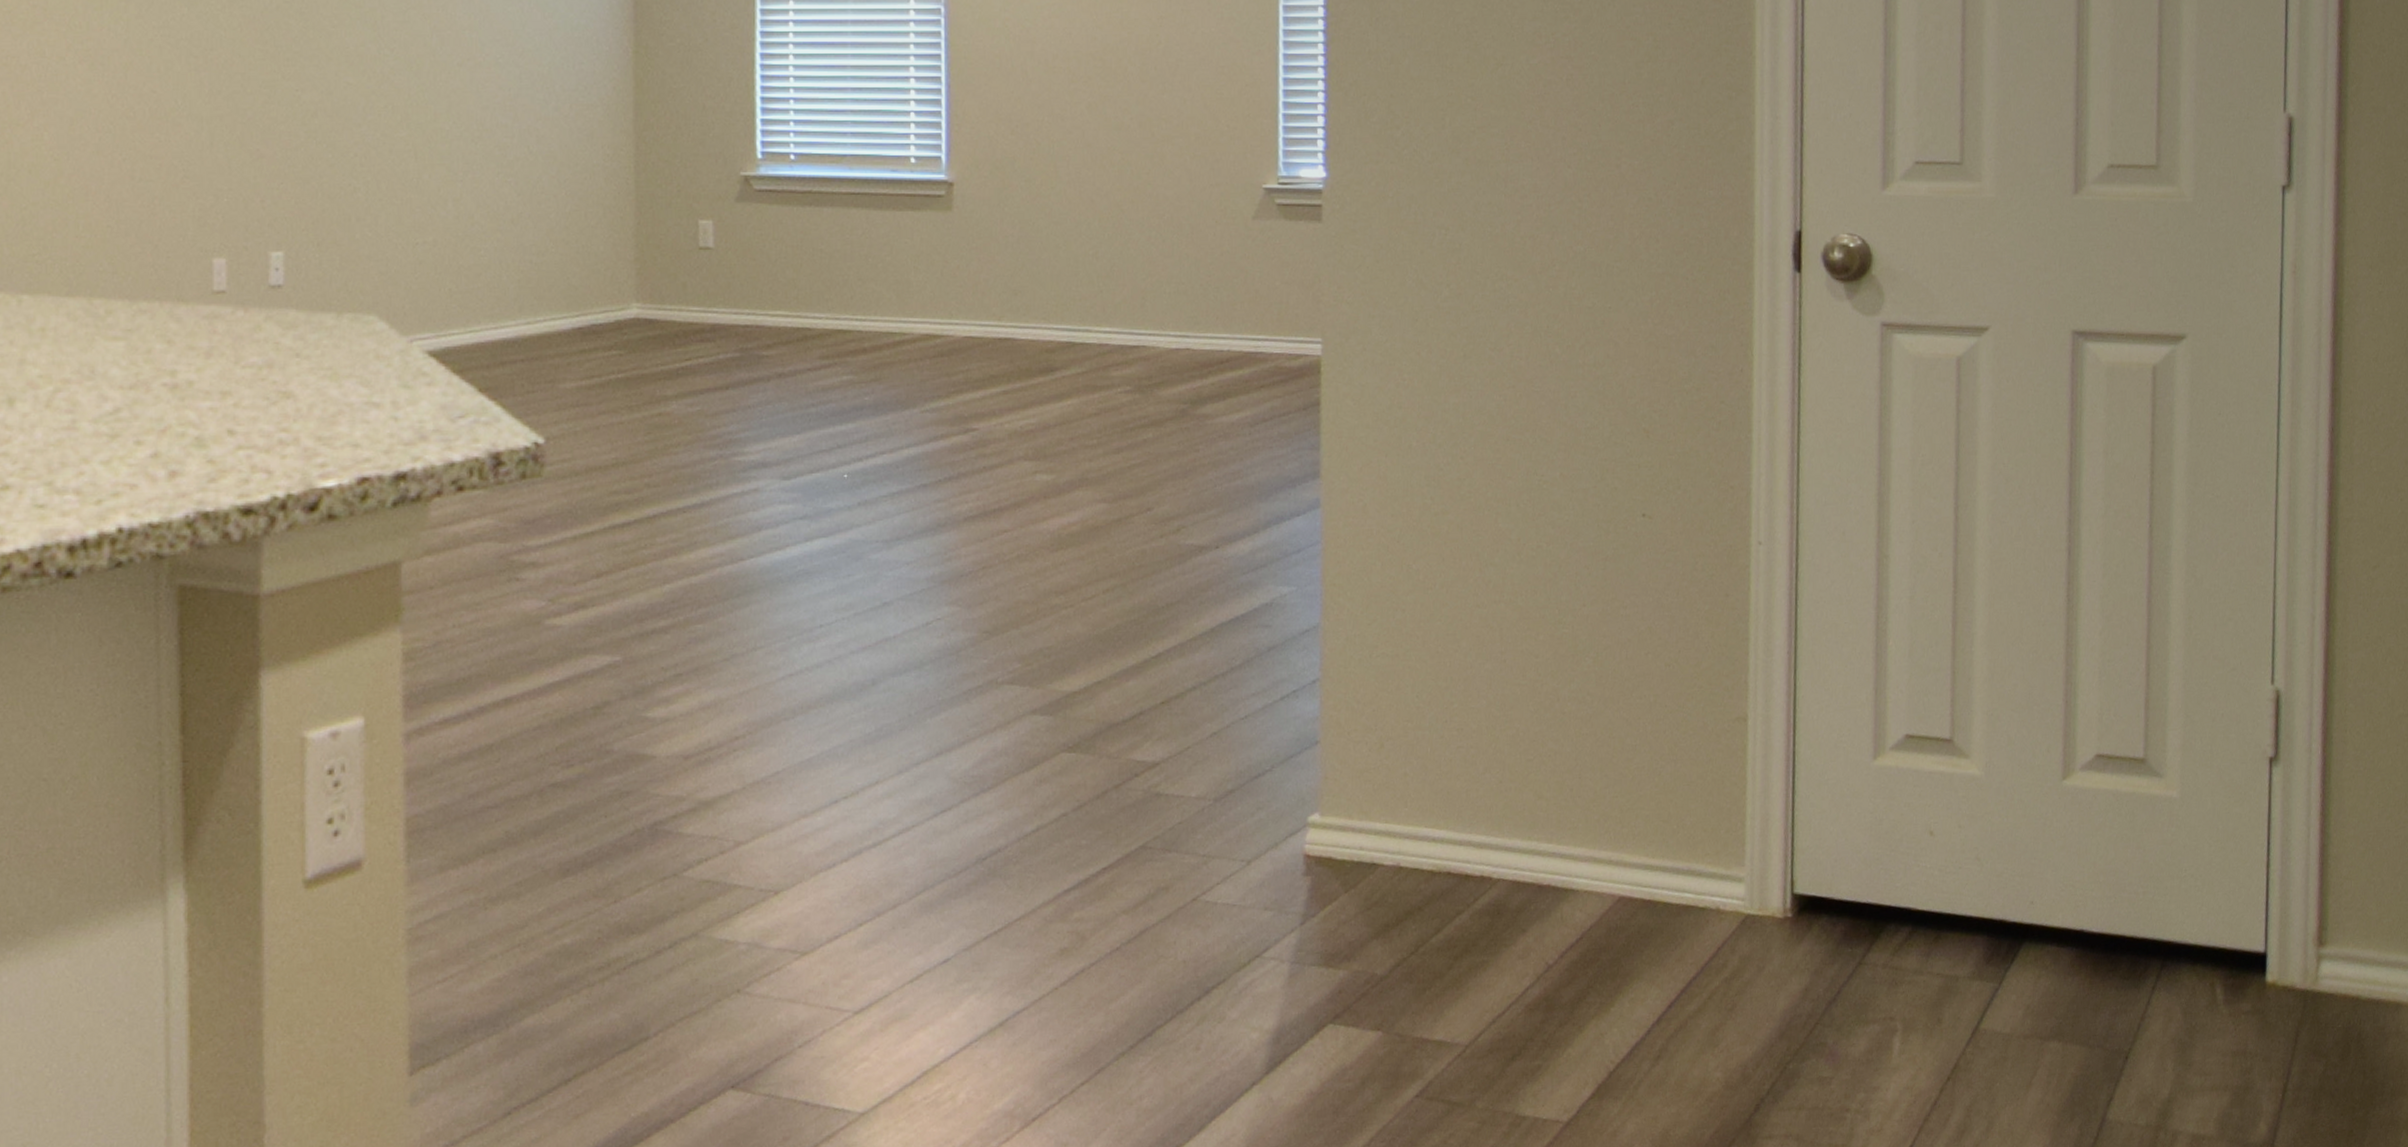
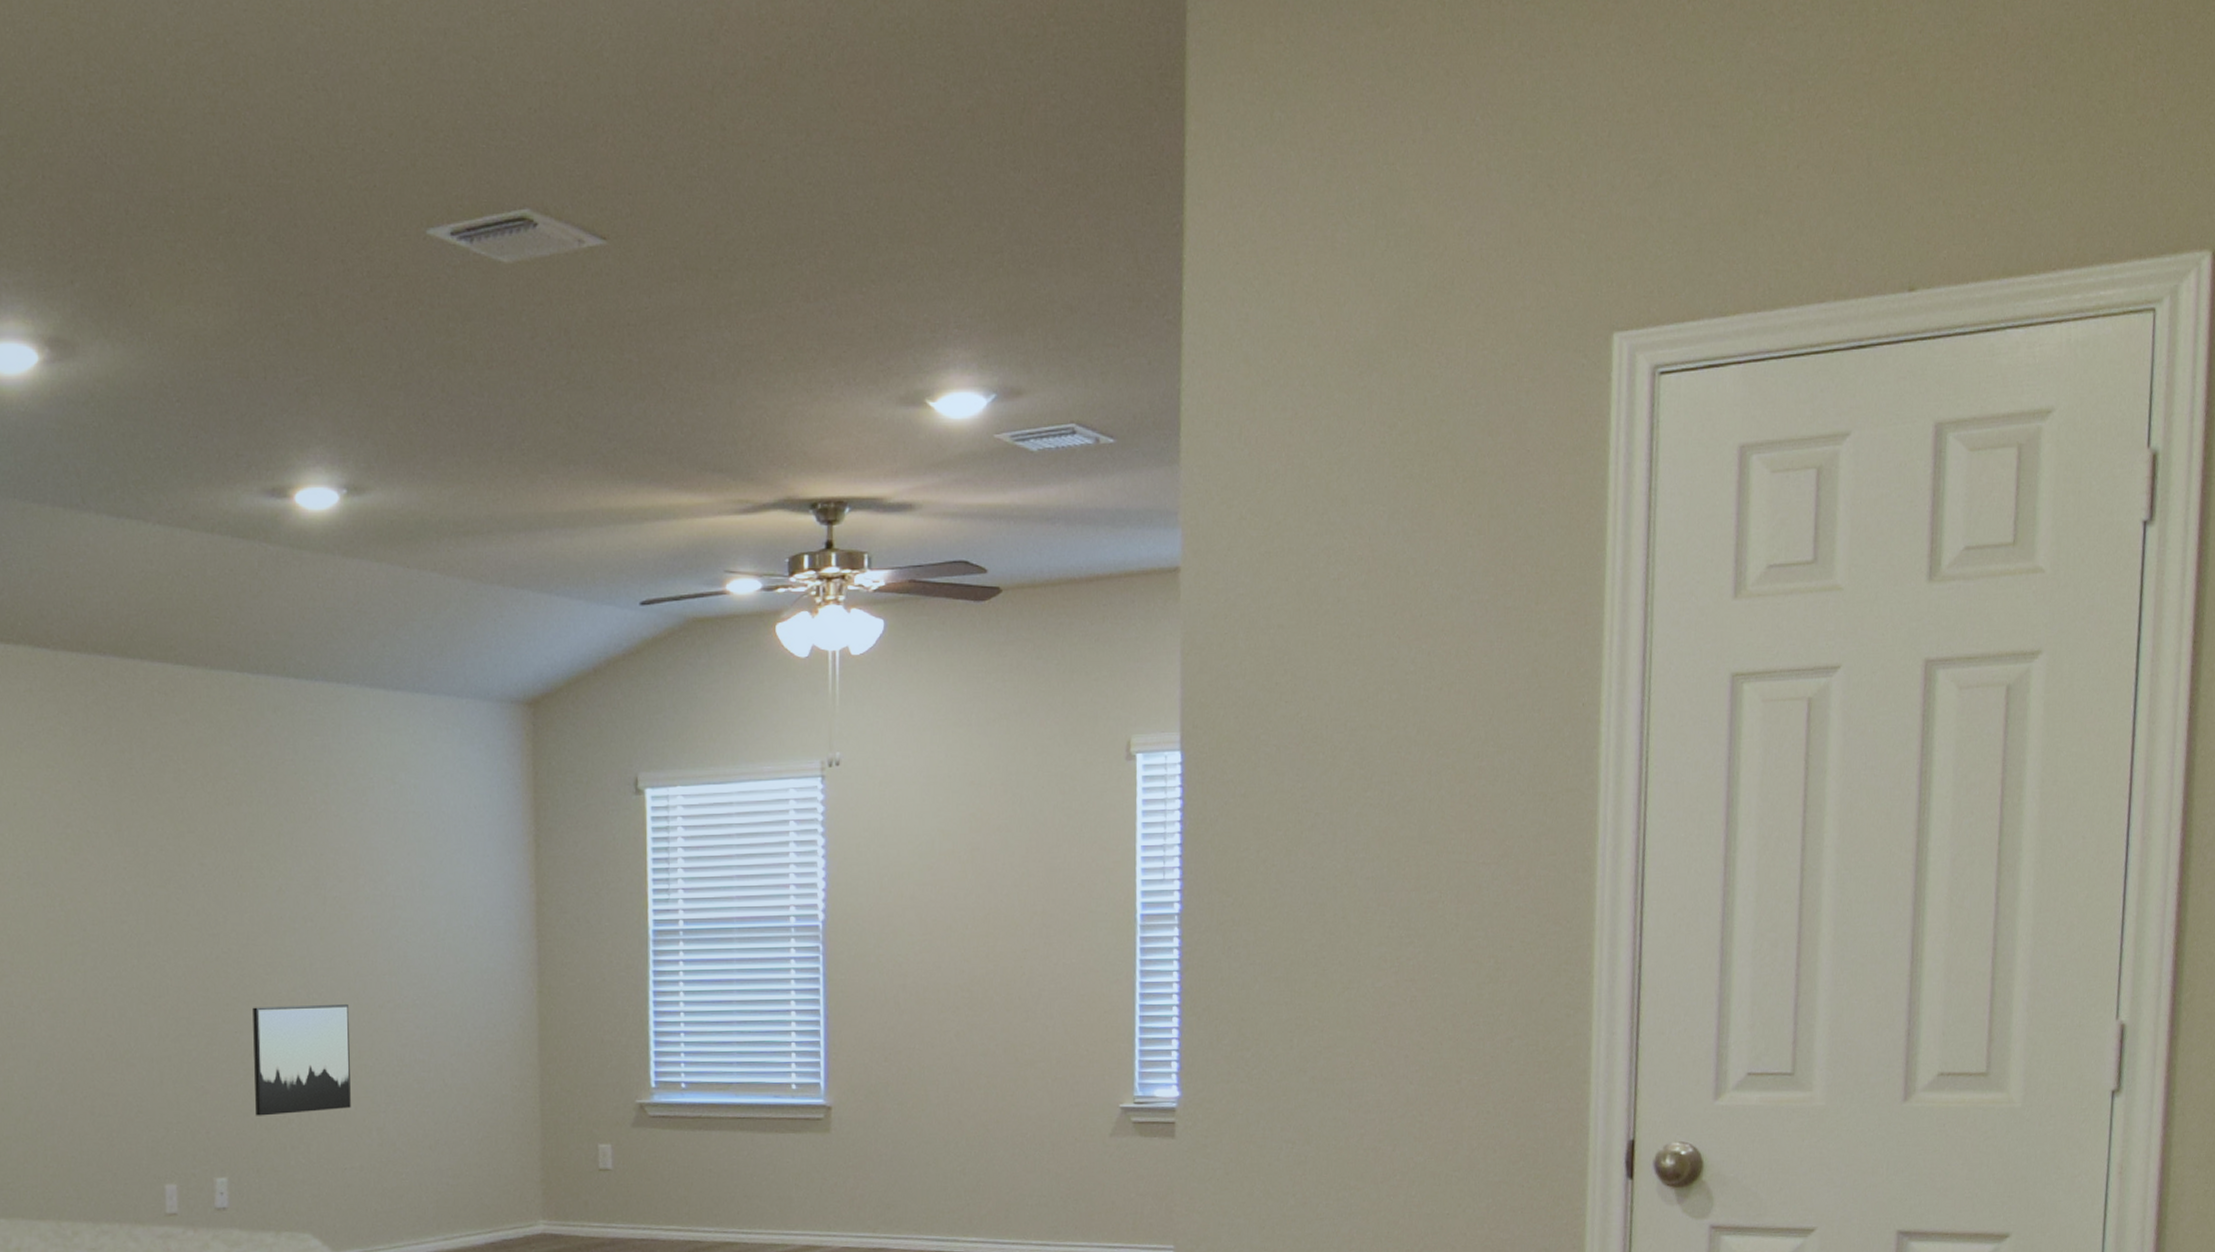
wall art: none [316,61,424,184] -> present [253,1003,351,1116]

